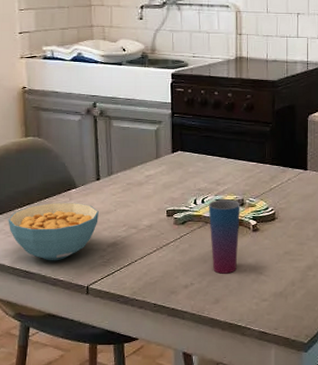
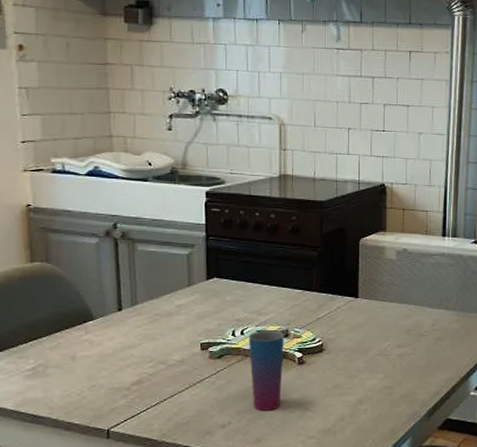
cereal bowl: present [8,202,99,261] -> none [10,336,121,403]

